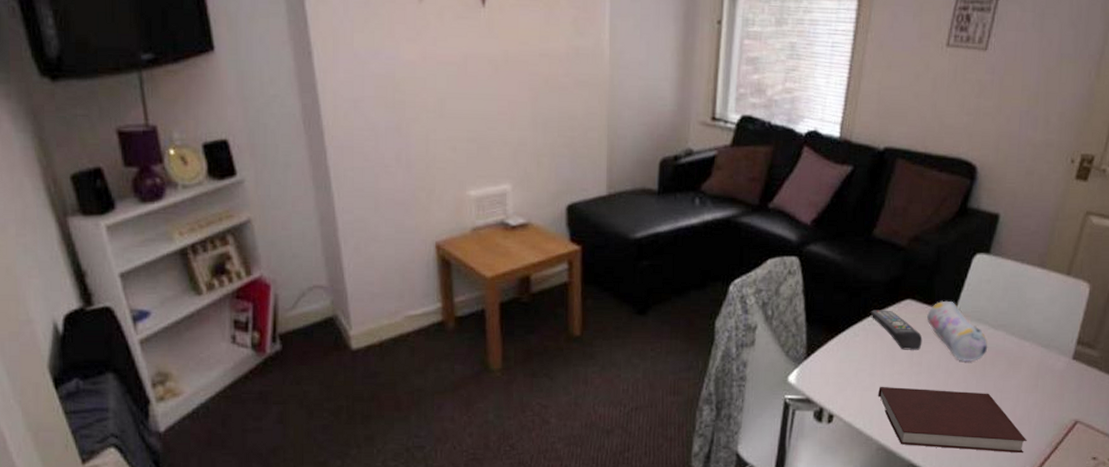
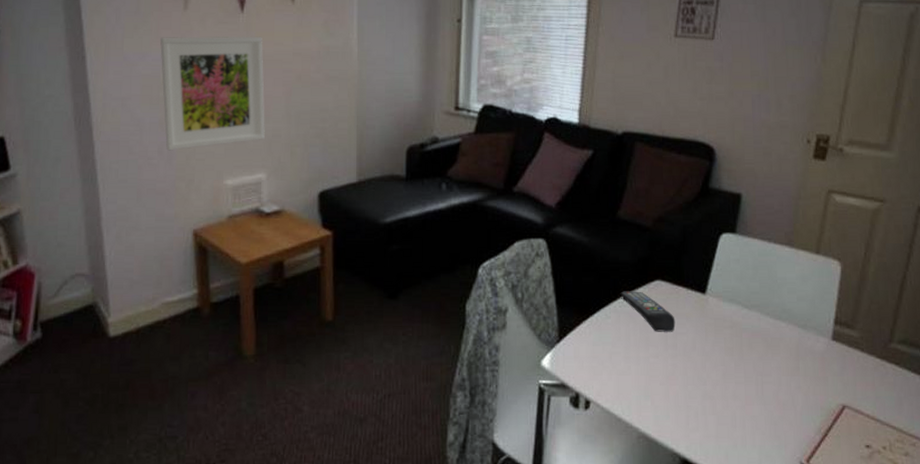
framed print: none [394,32,510,158] -> present [160,36,265,151]
notebook: present [878,386,1027,454] -> none [635,370,794,441]
pencil case: present [927,300,988,362] -> none [678,281,743,343]

